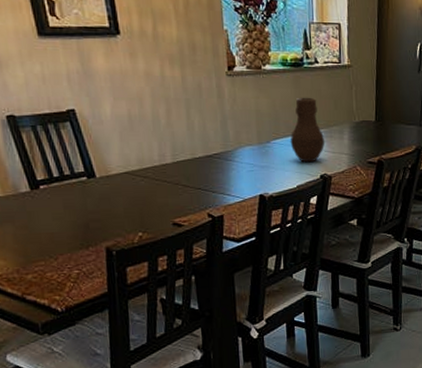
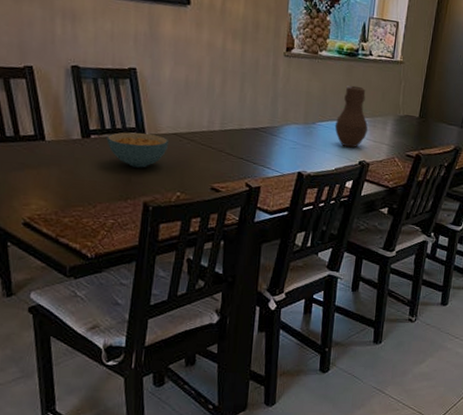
cereal bowl: none [56,176,122,213] -> present [106,132,168,168]

